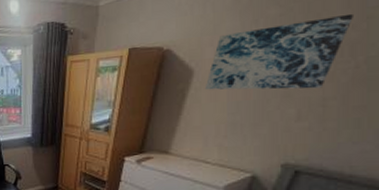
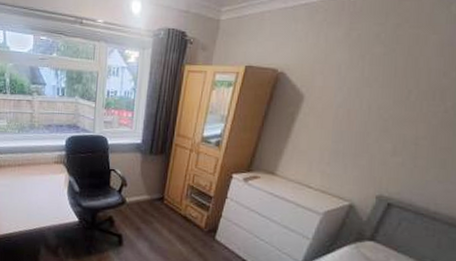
wall art: present [204,13,353,90] -> none [313,61,445,127]

